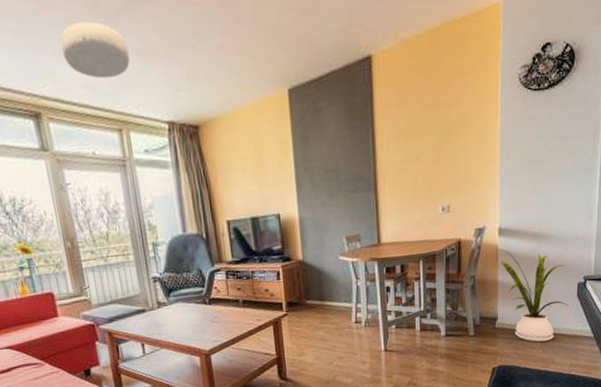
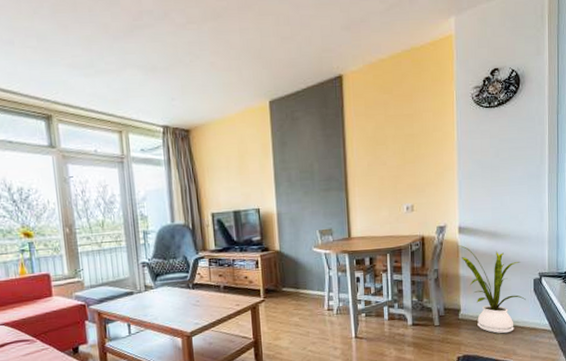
ceiling light: present [60,21,130,79] -> none [74,41,133,88]

